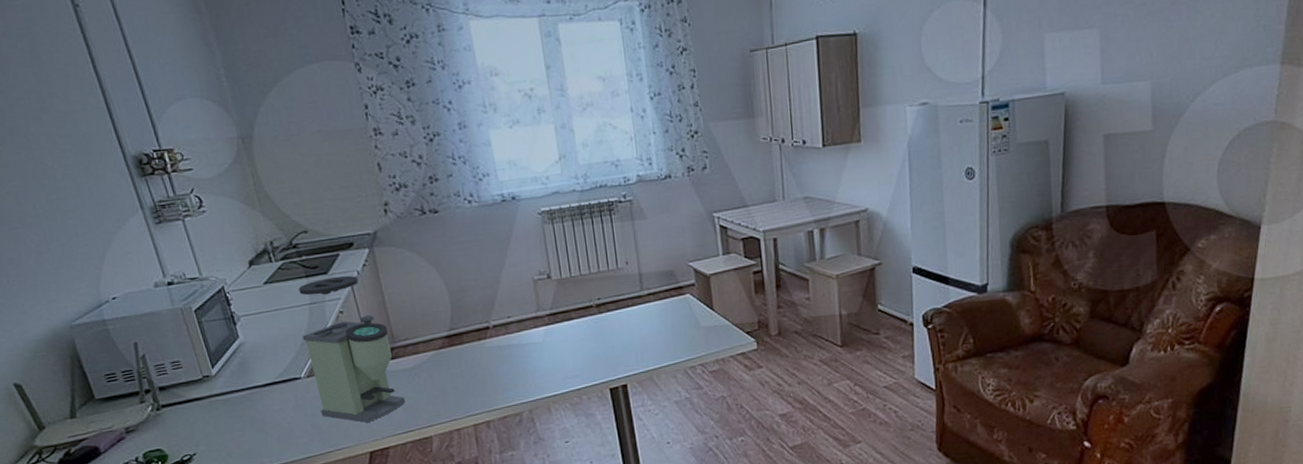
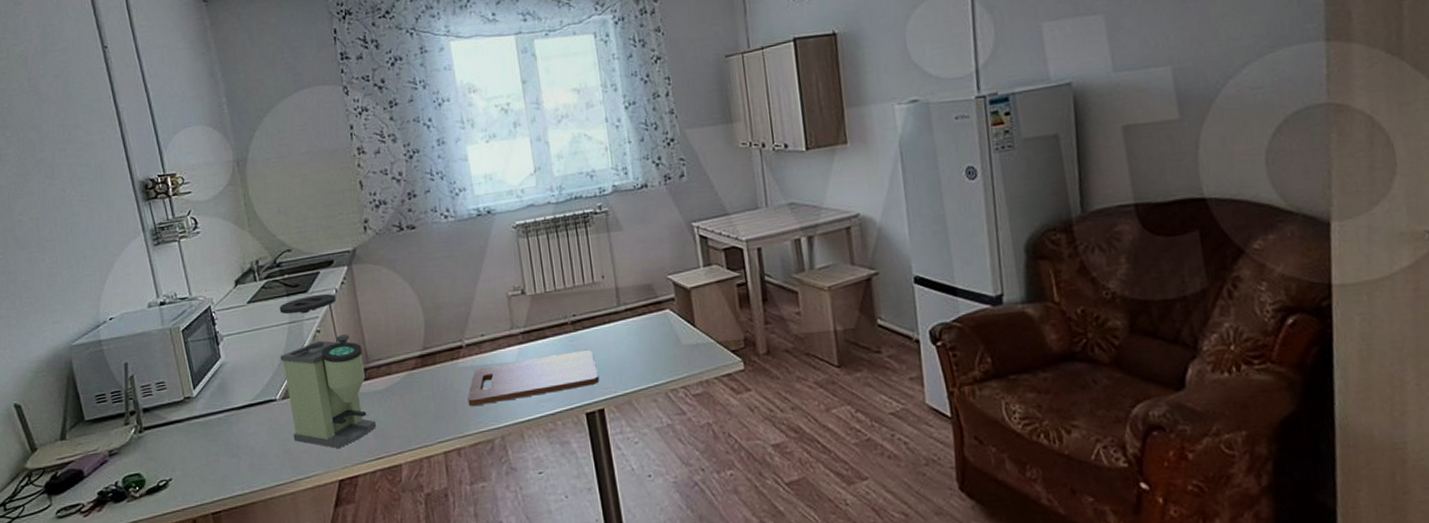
cutting board: none [495,330,622,383] -> present [467,349,599,407]

